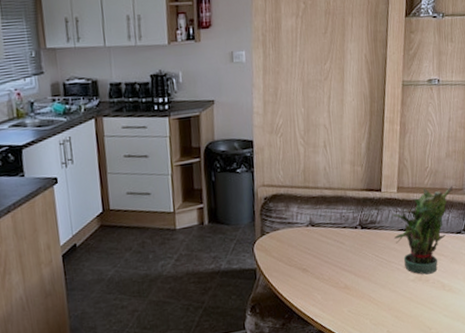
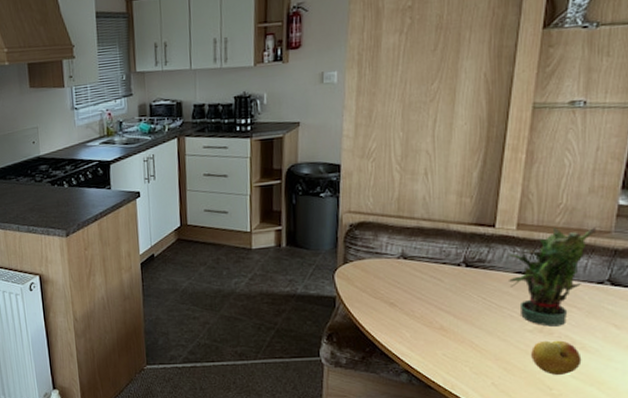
fruit: none [414,285,450,316] -> present [531,340,582,375]

